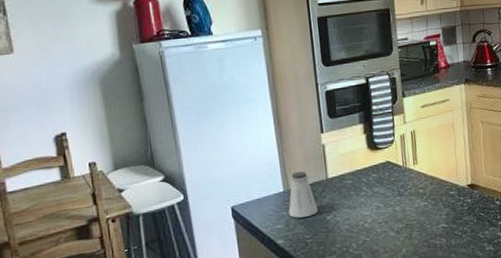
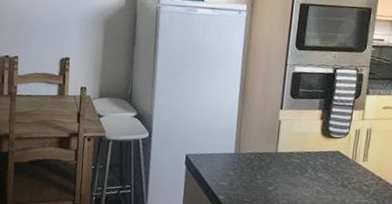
saltshaker: present [288,171,318,218] -> none [234,138,262,182]

